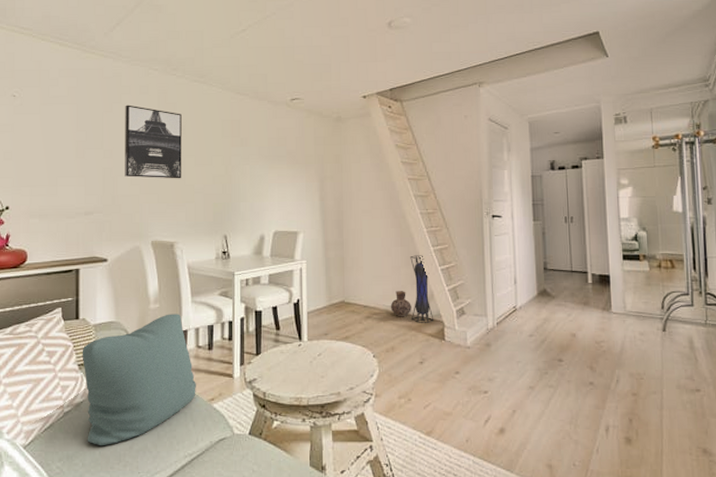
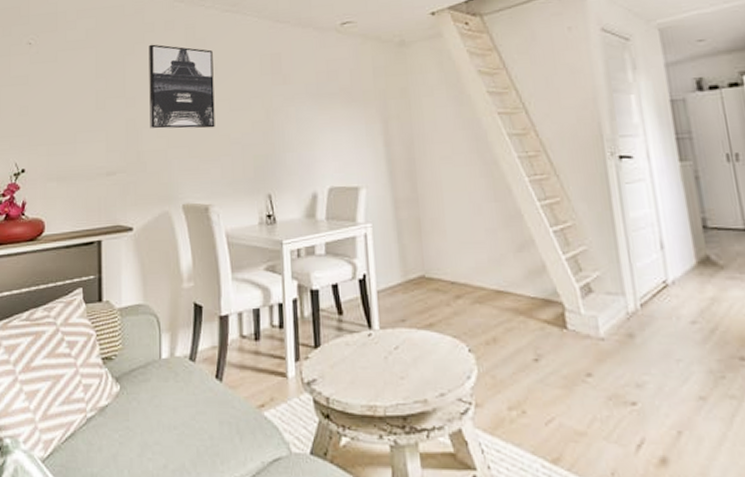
cushion: present [82,314,196,446] -> none [106,294,242,463]
ceramic jug: present [390,291,411,317] -> none [486,261,517,297]
lantern: present [410,255,434,324] -> none [509,212,550,307]

